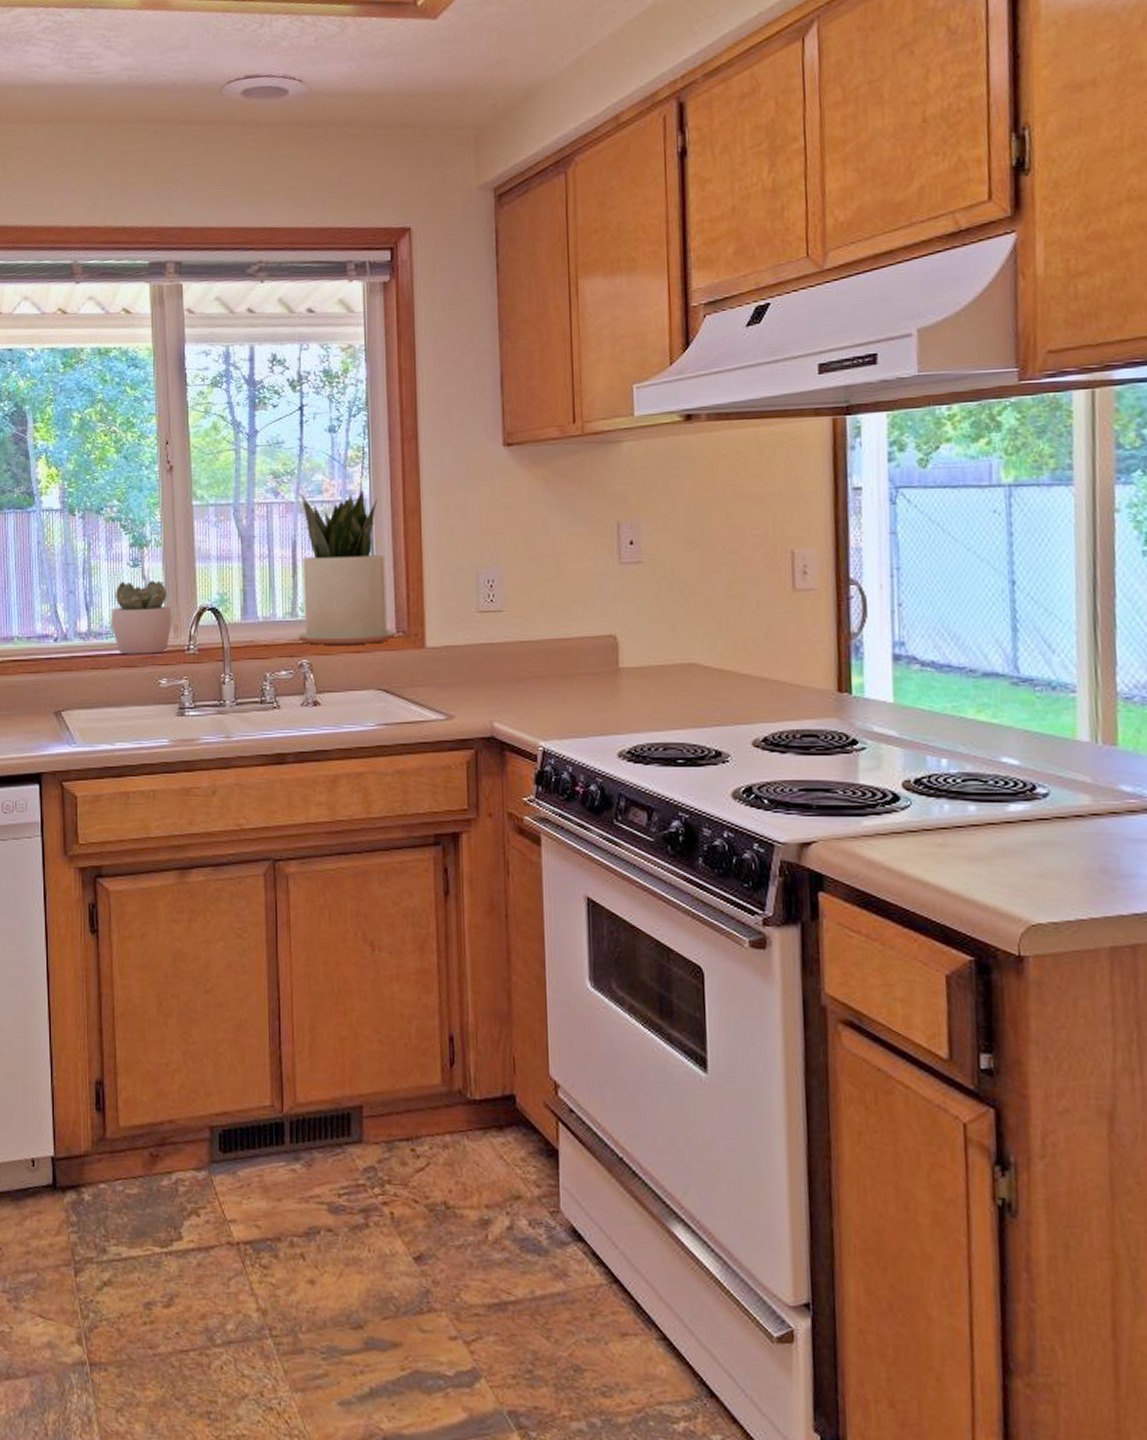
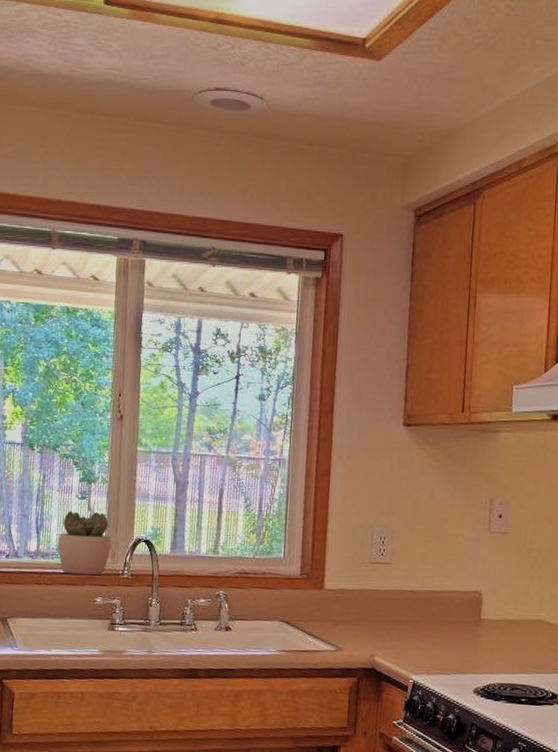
planter: present [296,489,397,645] -> none [216,451,301,582]

